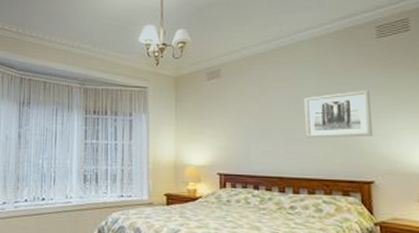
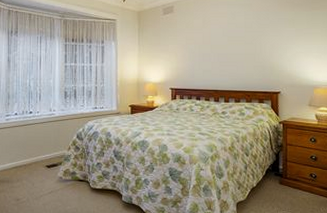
wall art: present [303,90,373,139] -> none [234,24,281,61]

